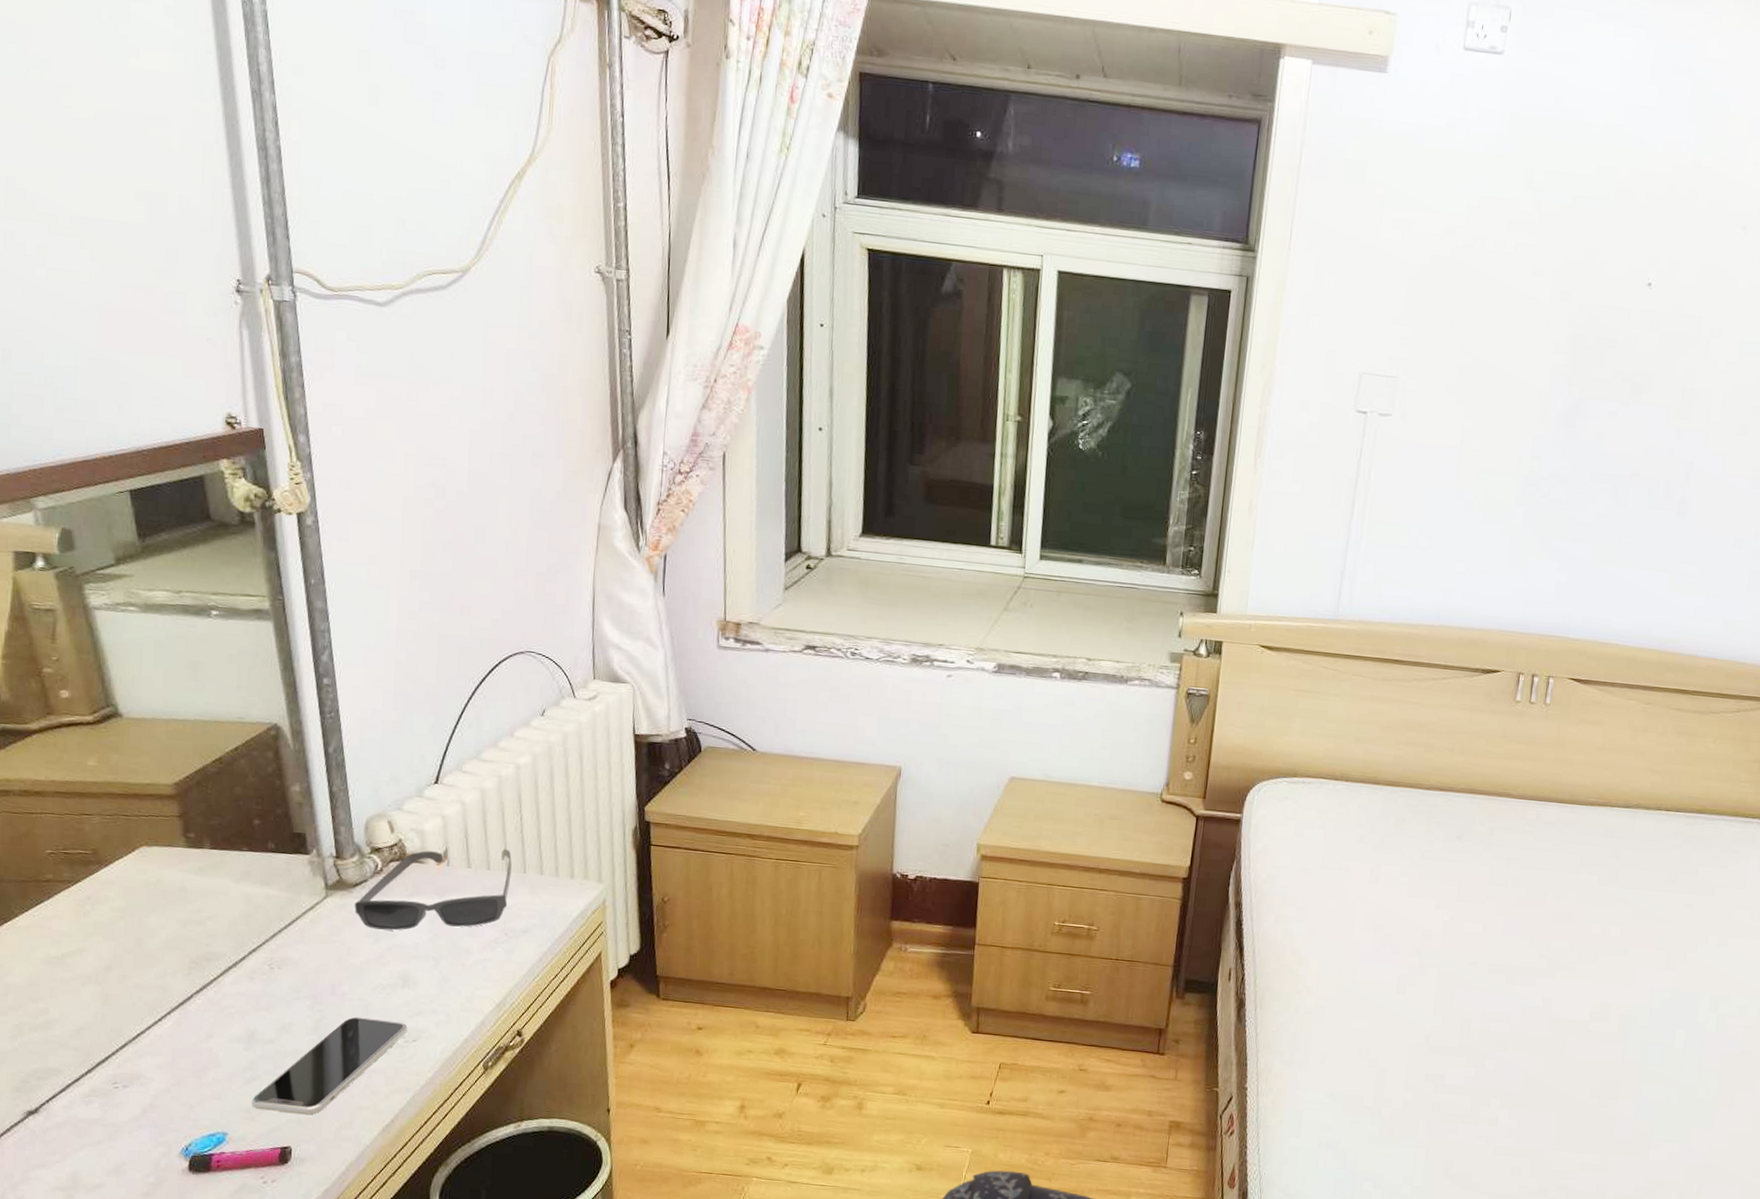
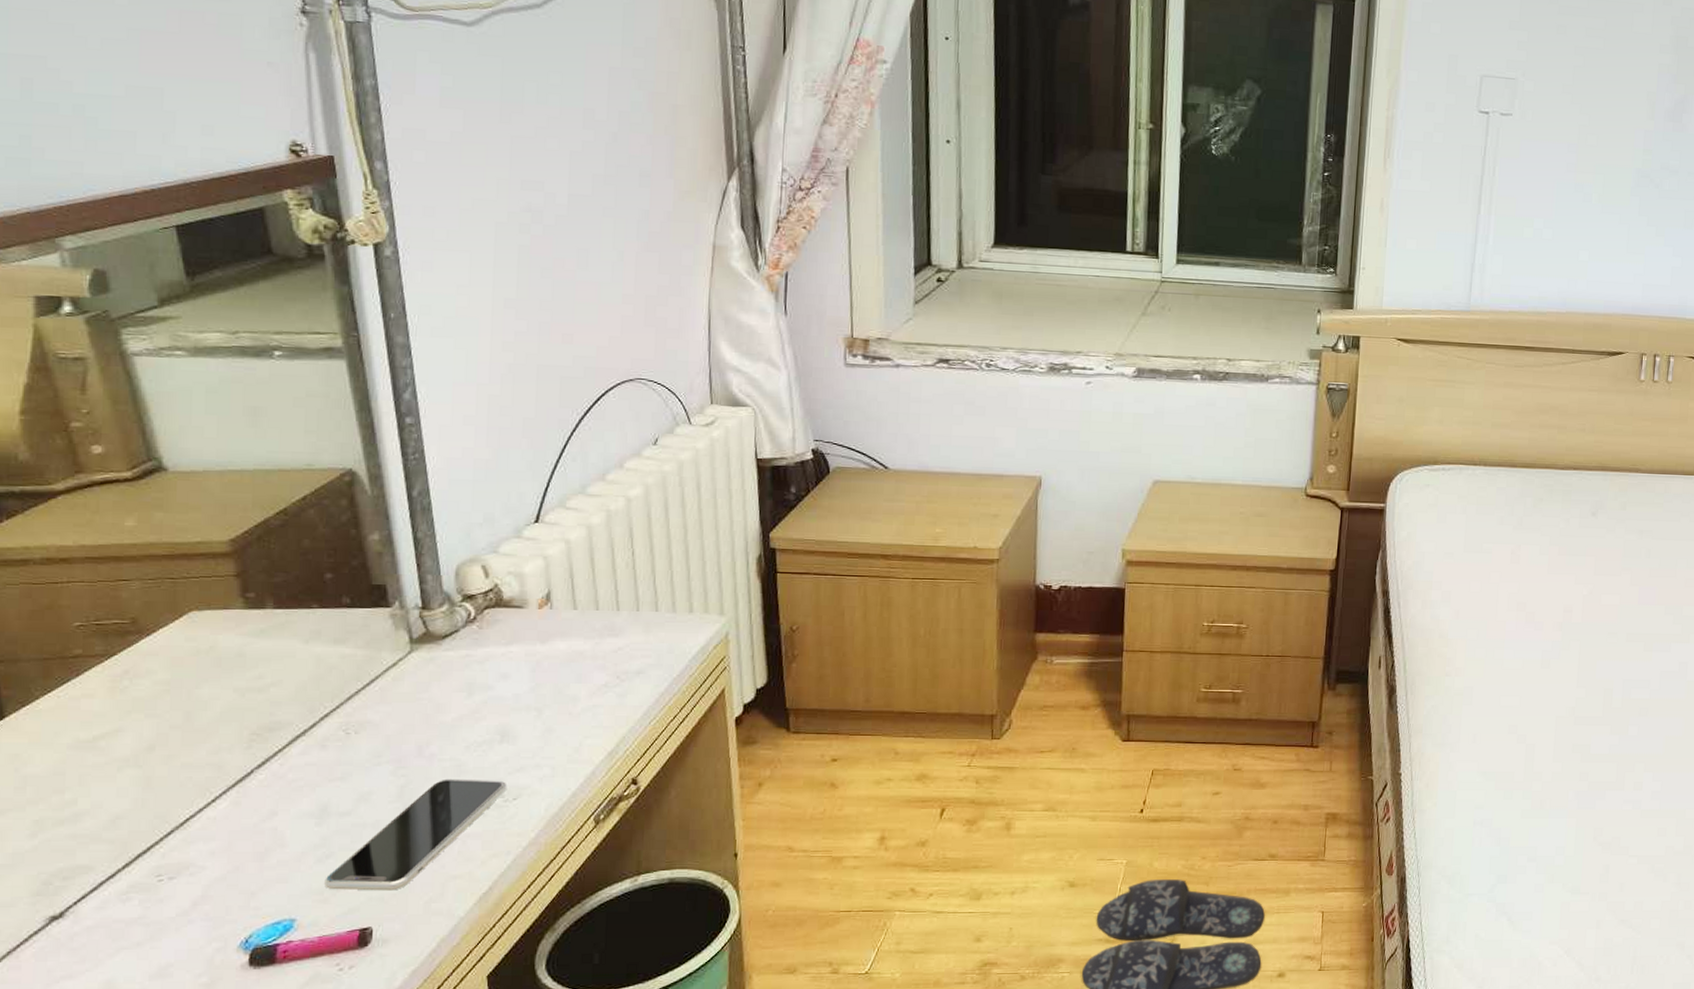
glasses: present [355,848,512,931] -> none [444,586,623,683]

